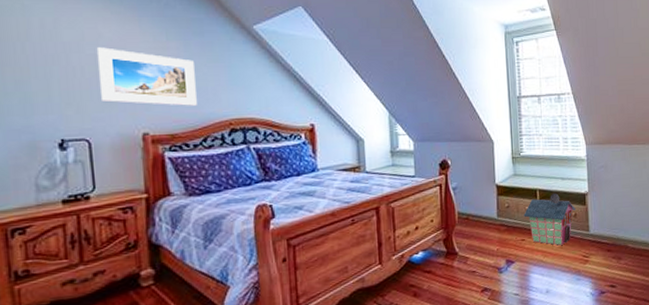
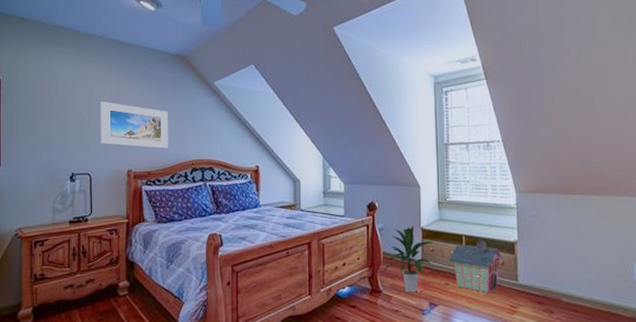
indoor plant: none [458,183,508,252] -> present [383,226,433,293]

